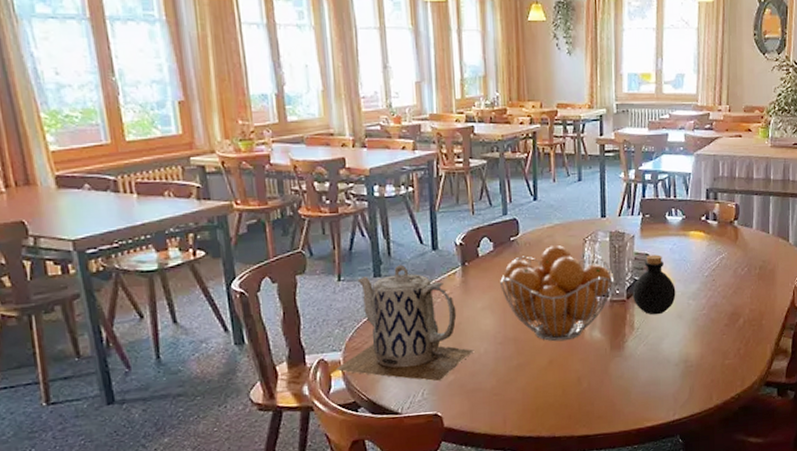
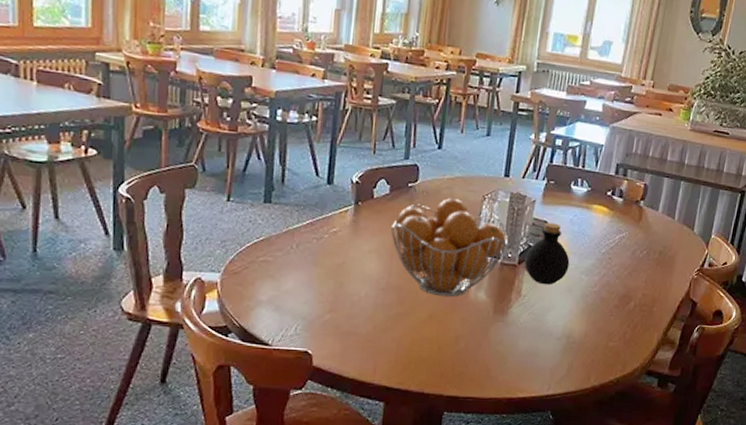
teapot: present [335,264,474,382] -> none [211,194,355,319]

